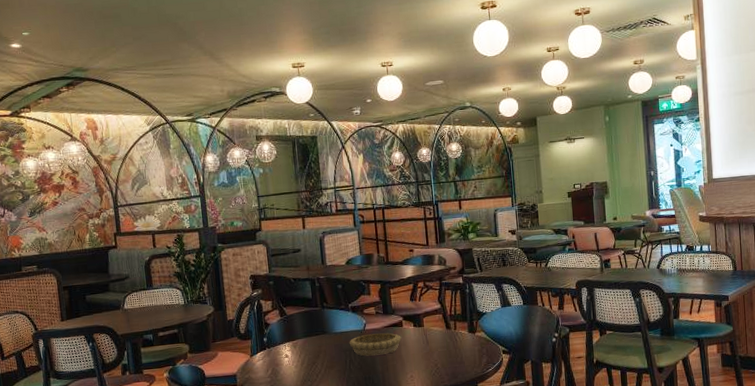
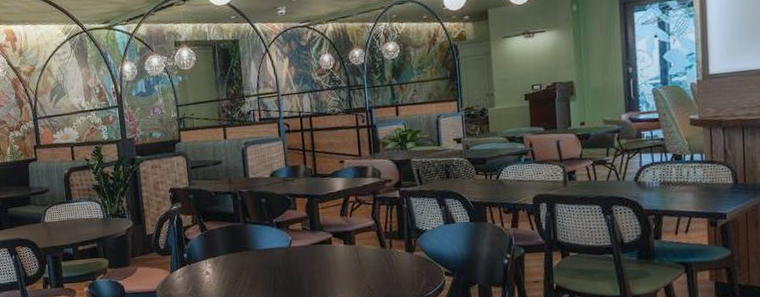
decorative bowl: present [349,333,402,356] -> none [273,250,331,275]

